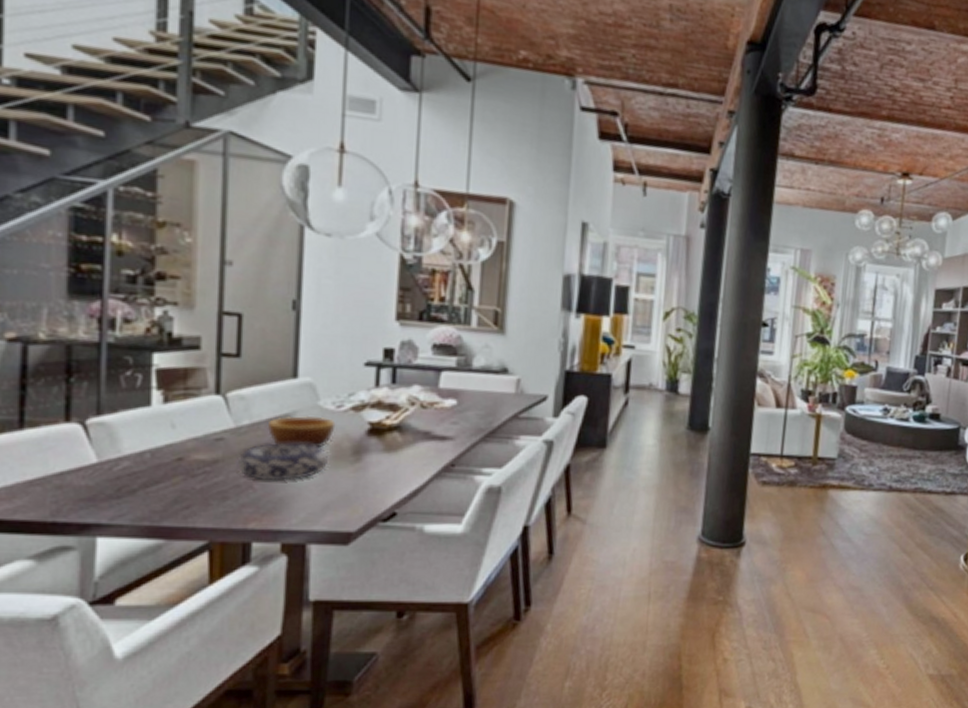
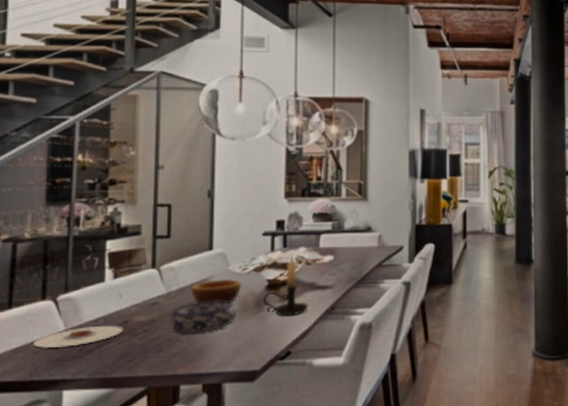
plate: none [55,460,177,485] -> present [33,325,124,349]
candle holder: none [362,392,421,470] -> present [262,253,308,317]

